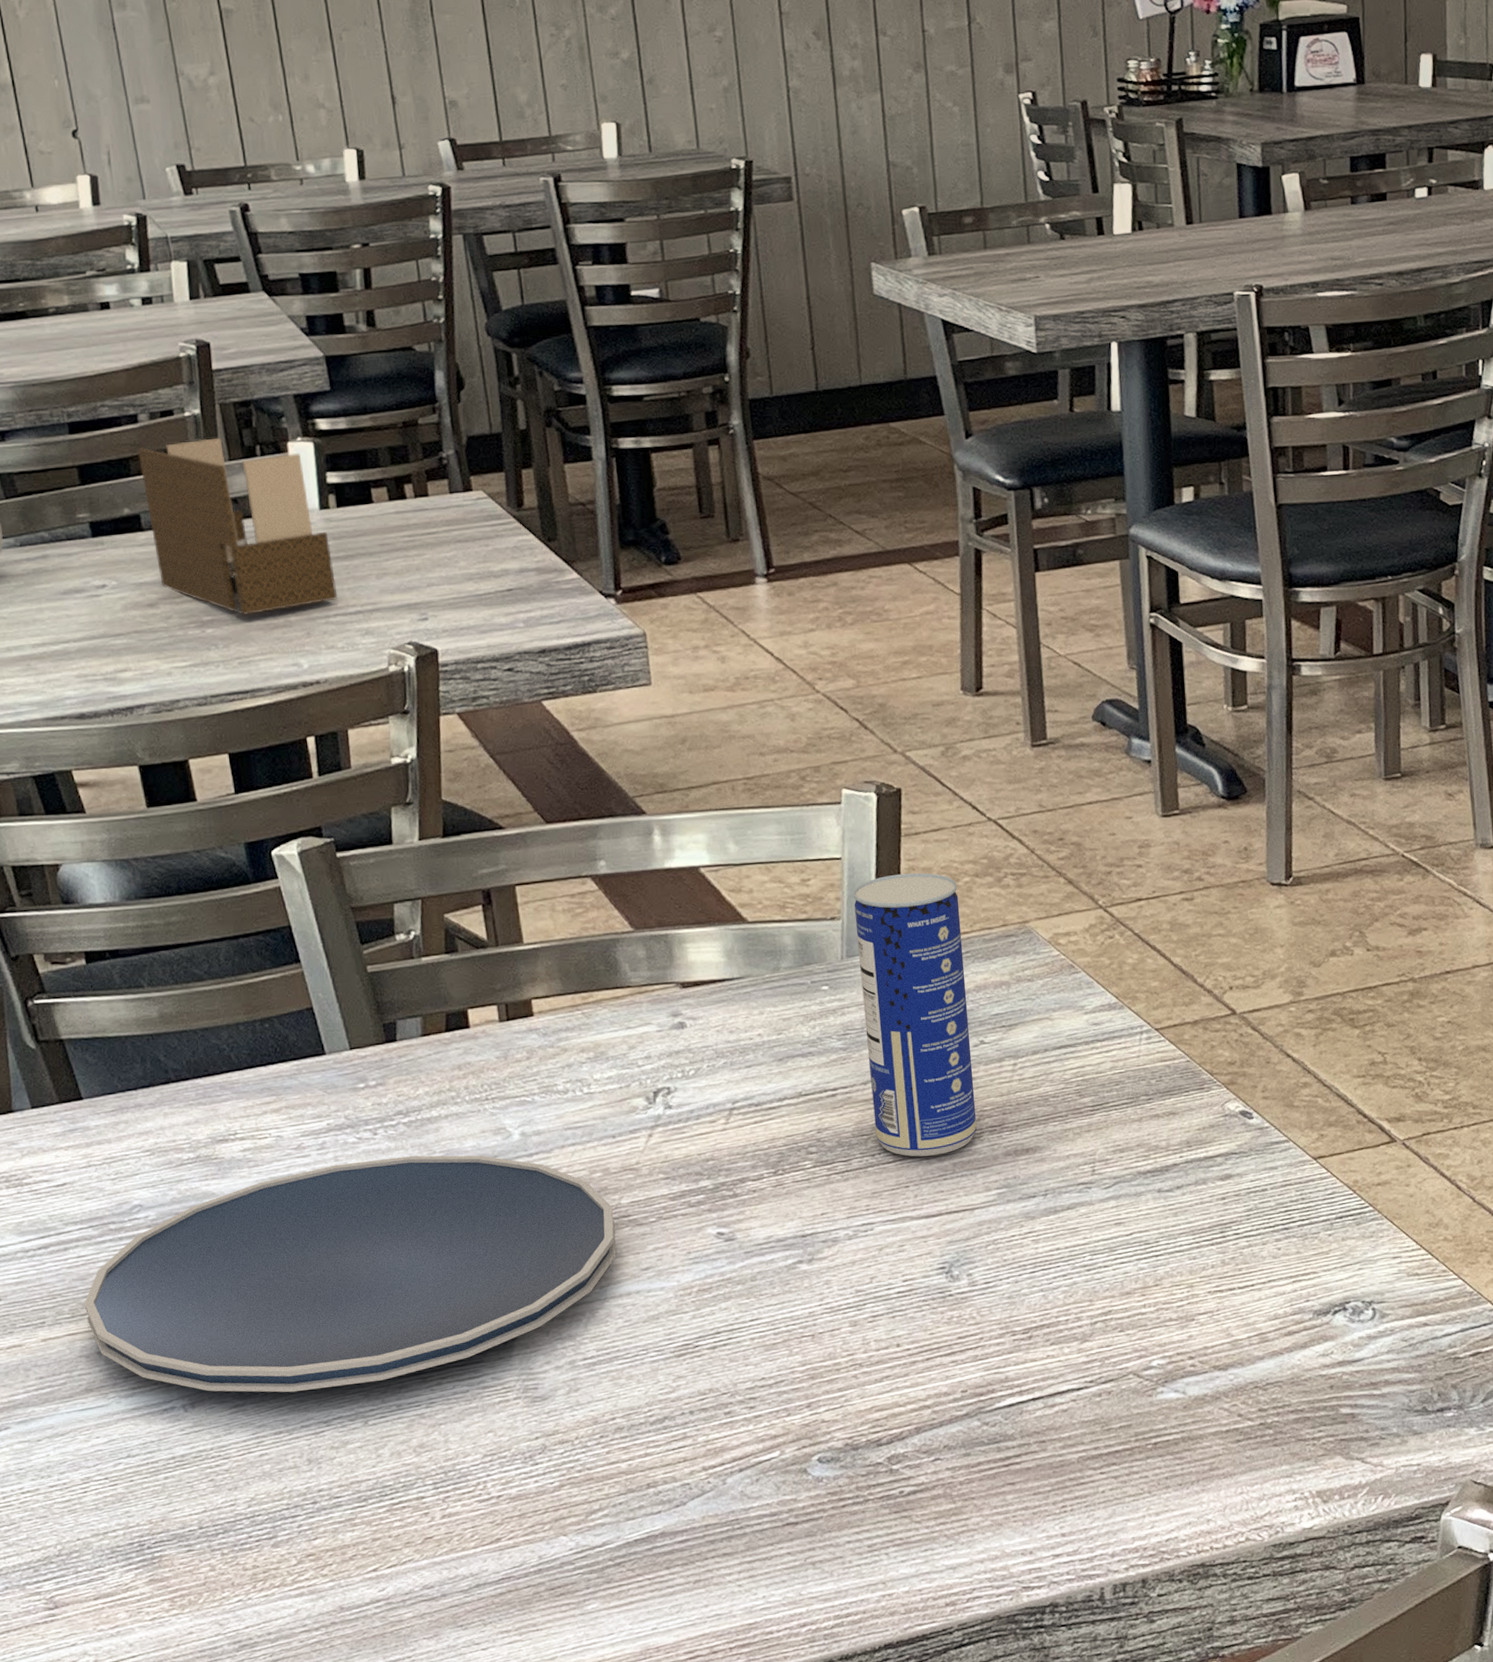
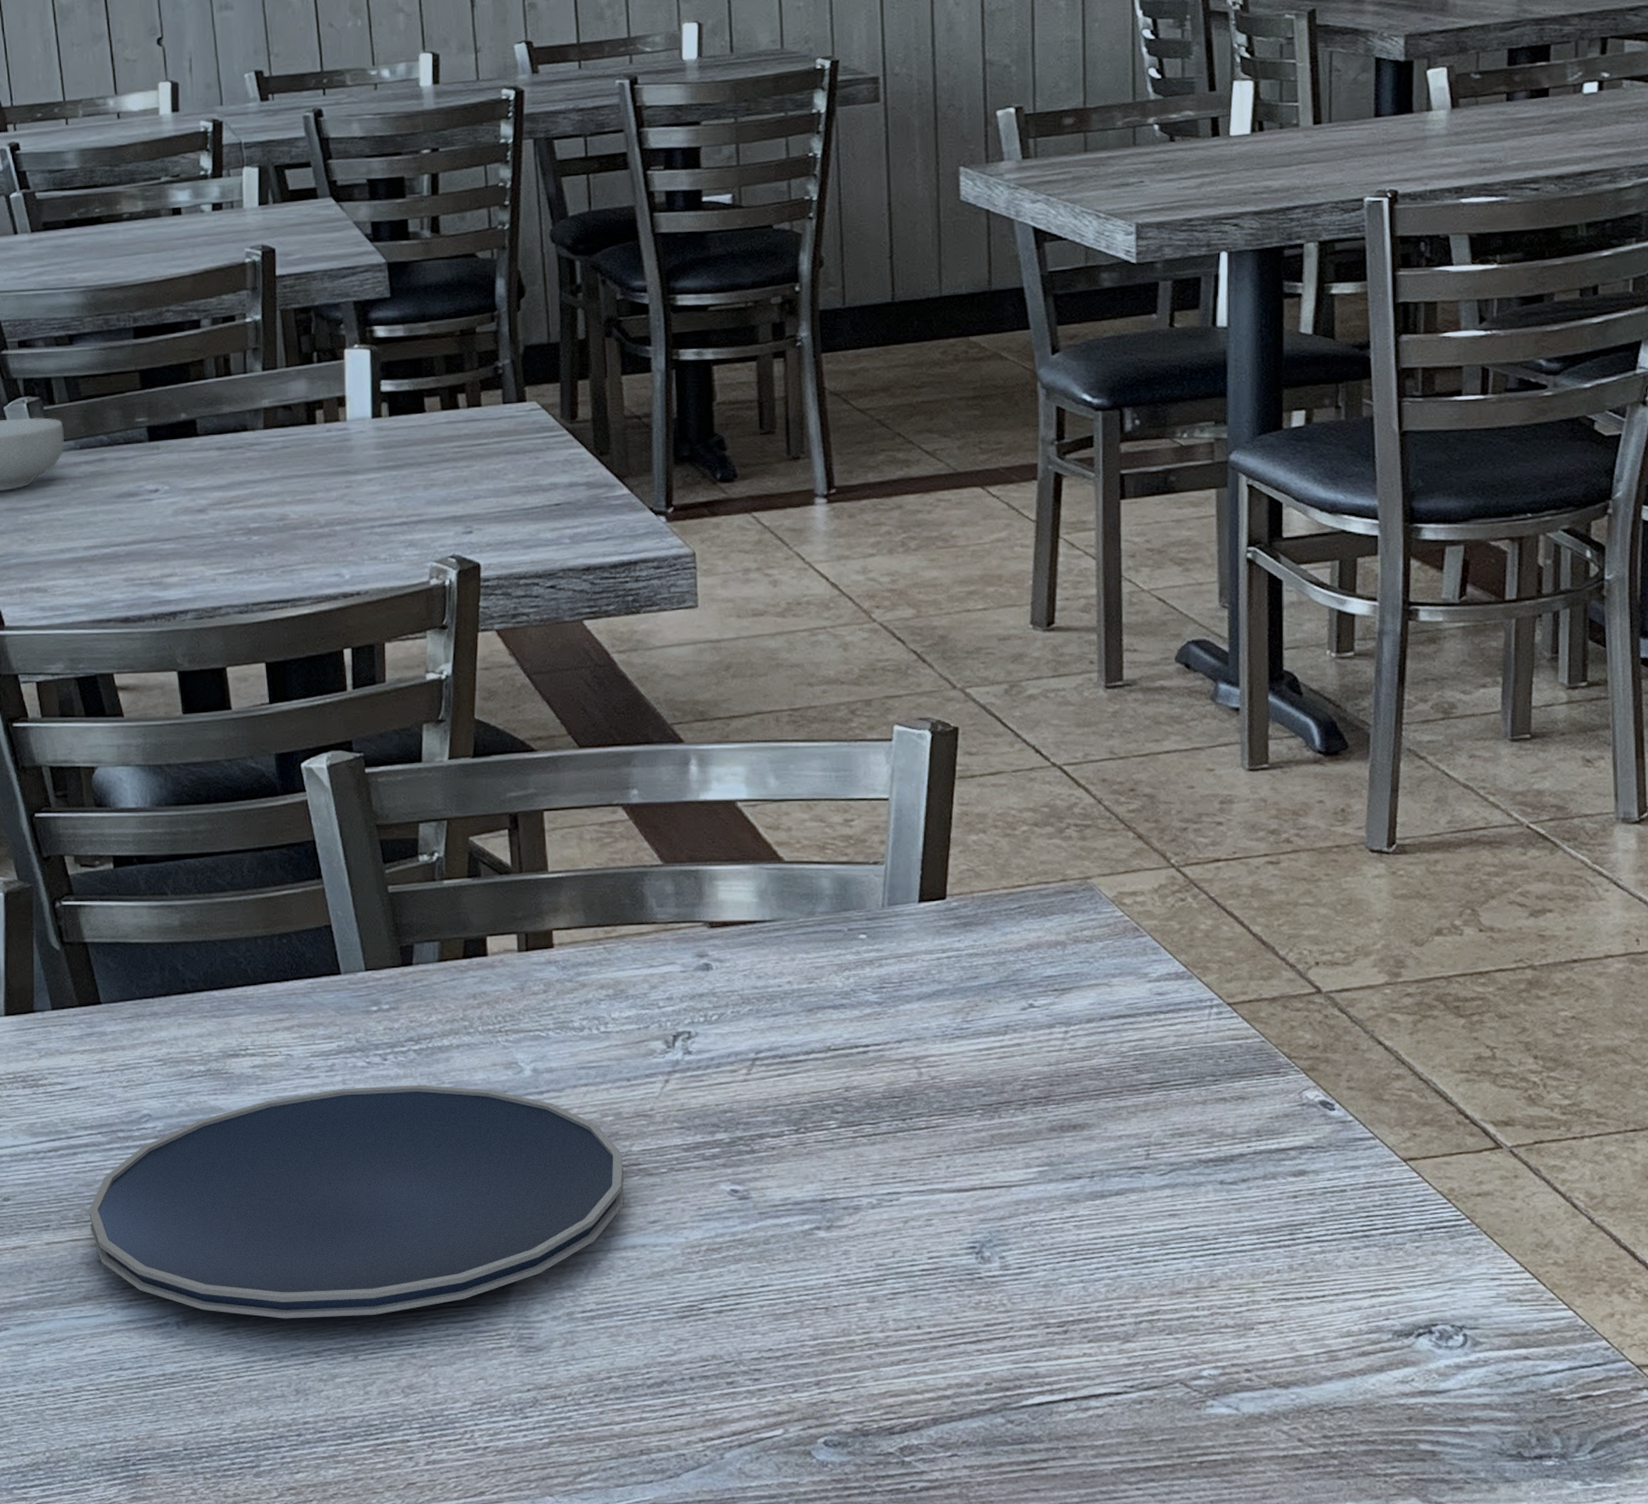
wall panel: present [137,437,338,615] -> none [197,344,384,523]
beverage can: present [853,873,977,1157] -> none [899,818,1020,1125]

